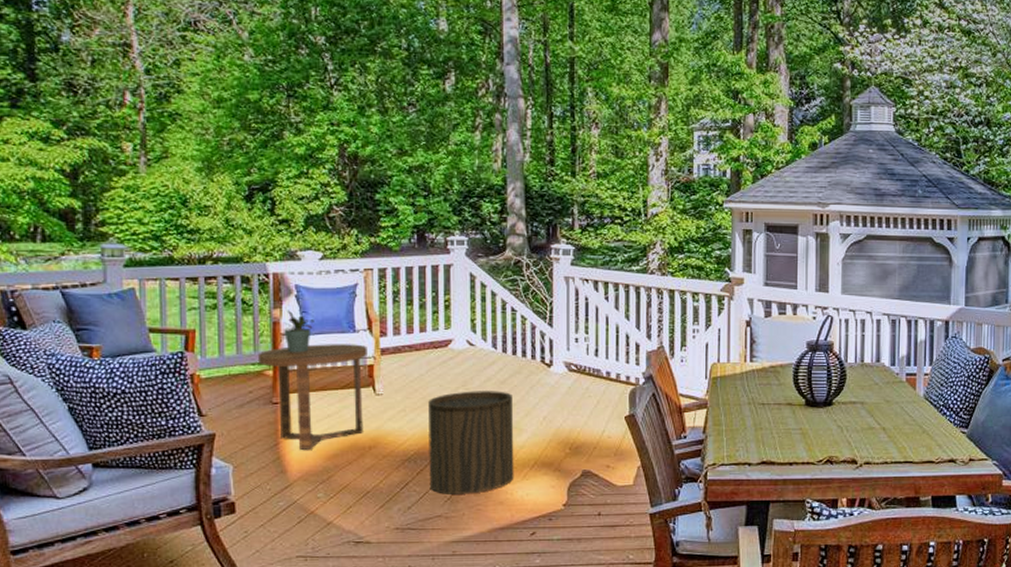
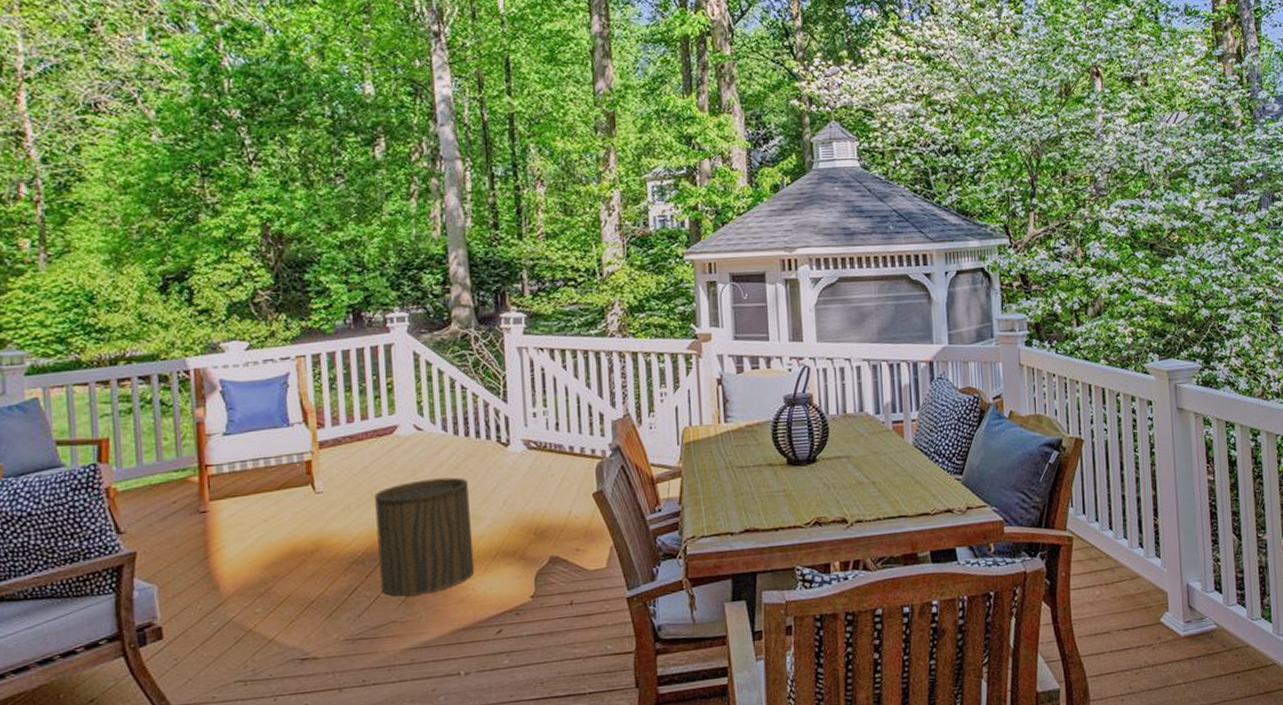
side table: present [257,344,367,450] -> none [180,439,304,561]
potted plant: present [284,310,314,353] -> none [209,408,243,455]

